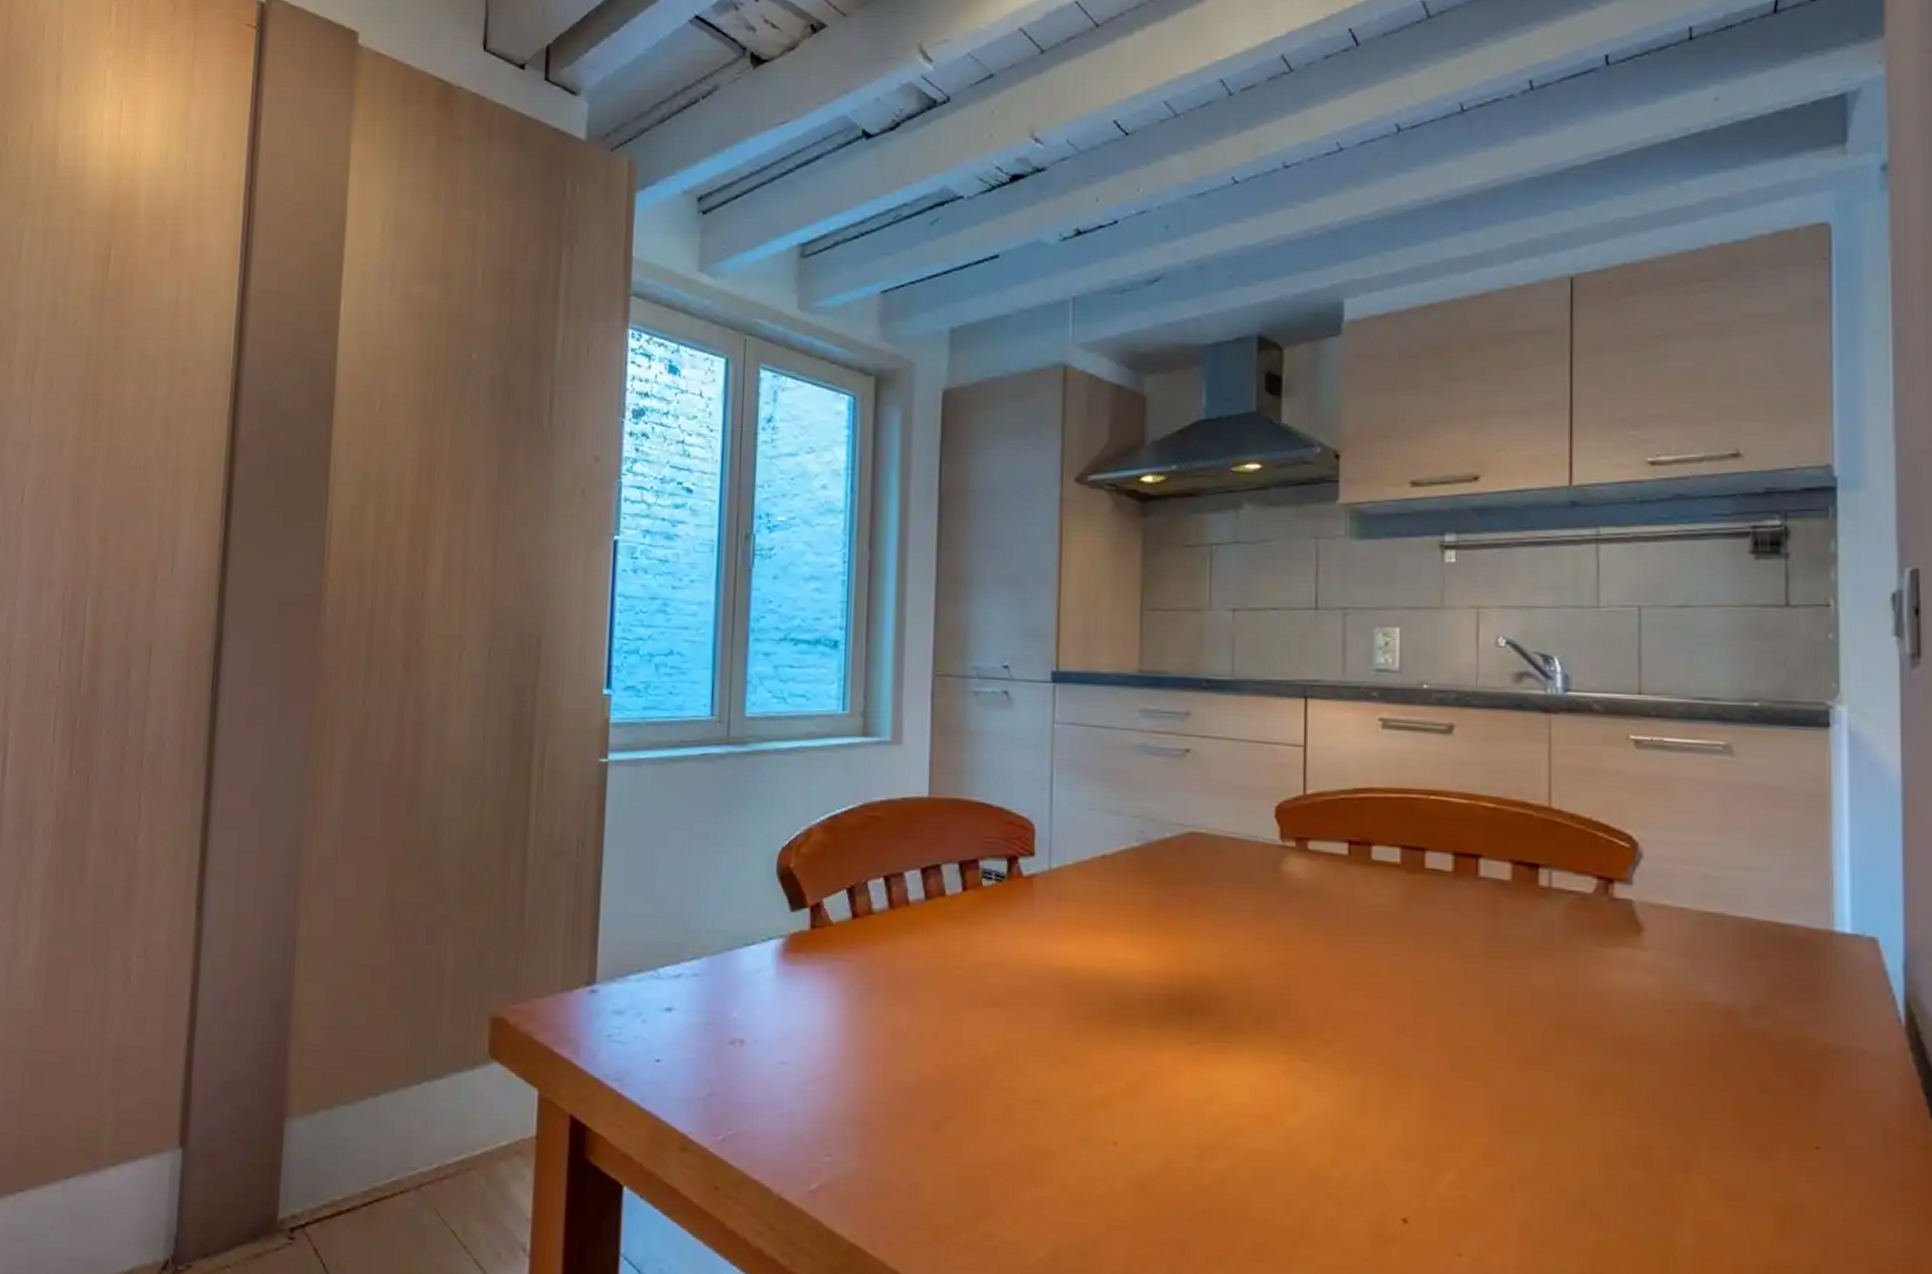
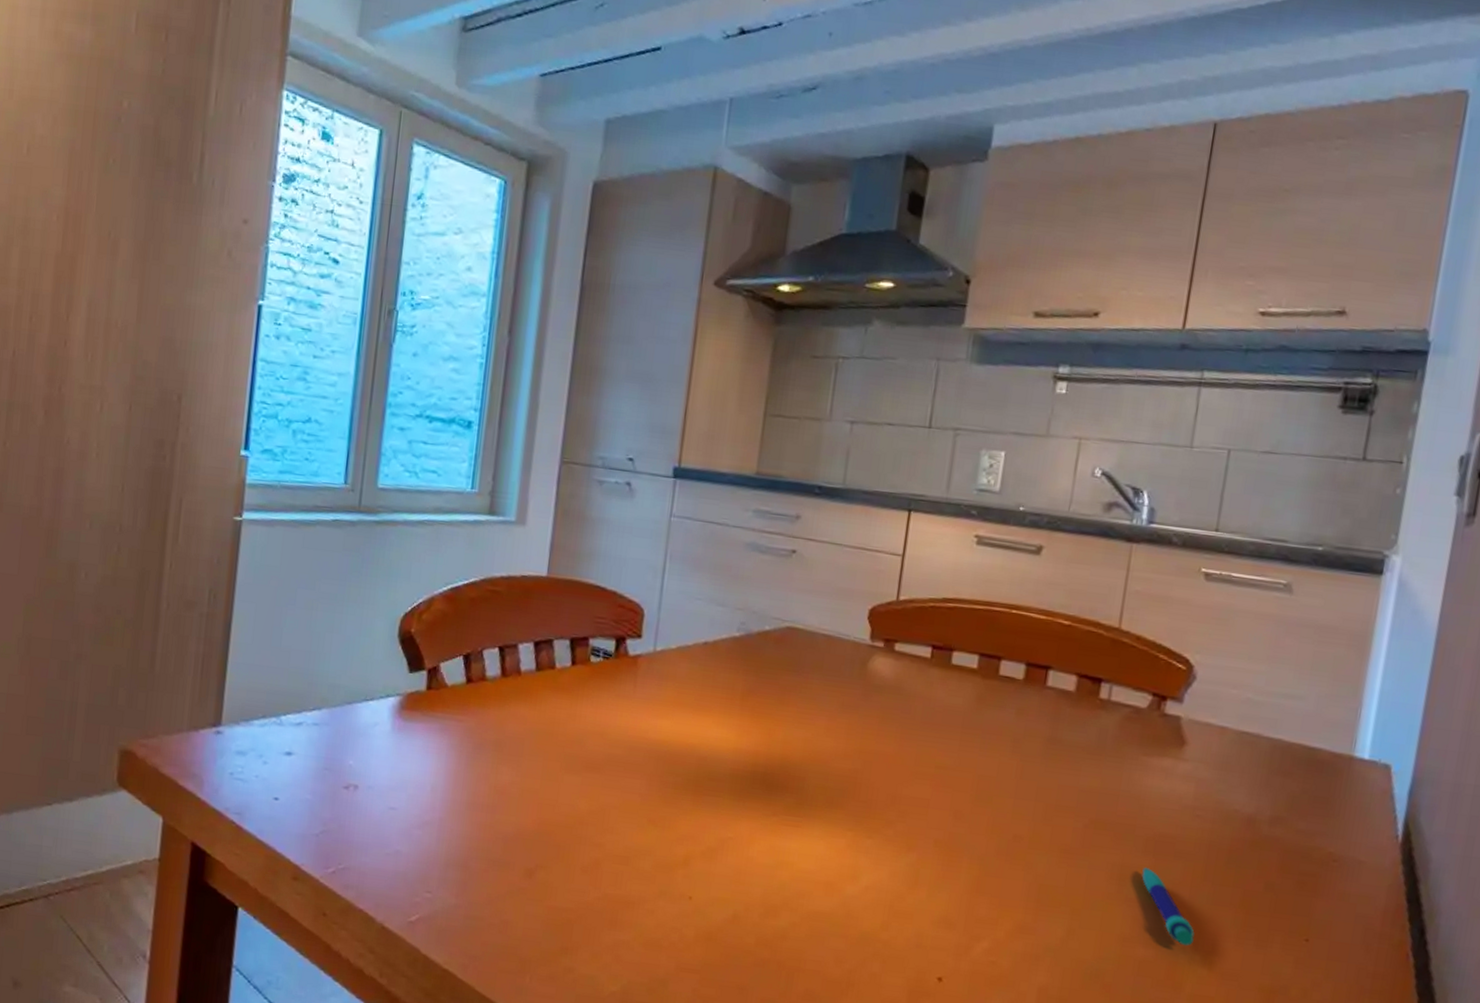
pen: none [1616,1073,1687,1164] -> present [1142,867,1195,946]

